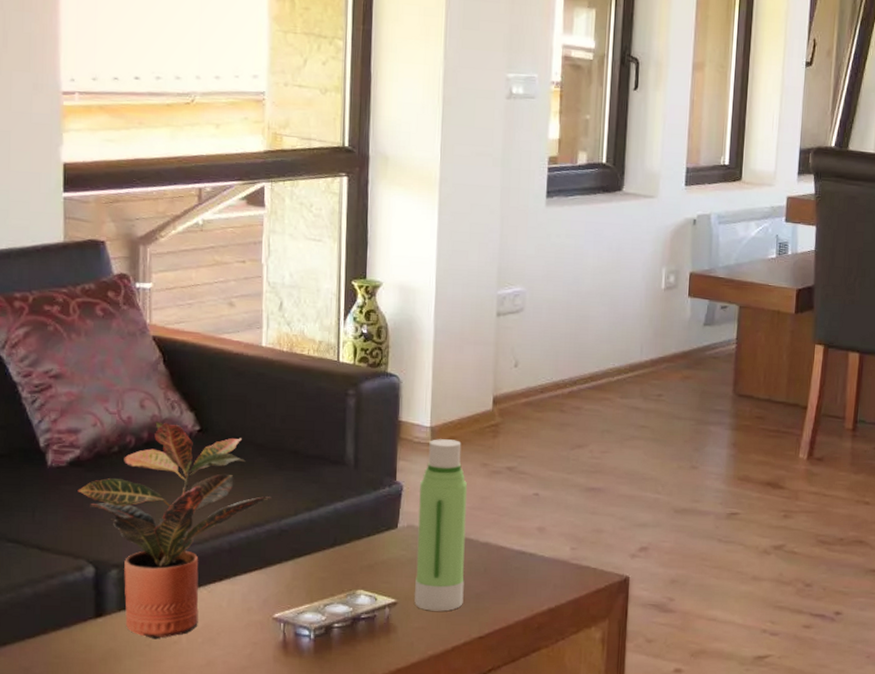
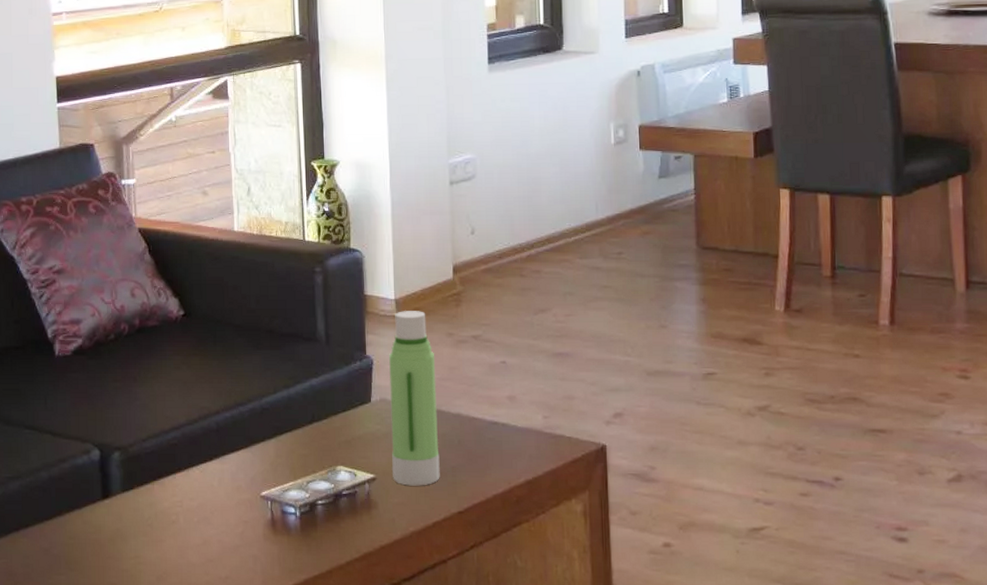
potted plant: present [77,421,273,640] -> none [82,309,253,520]

